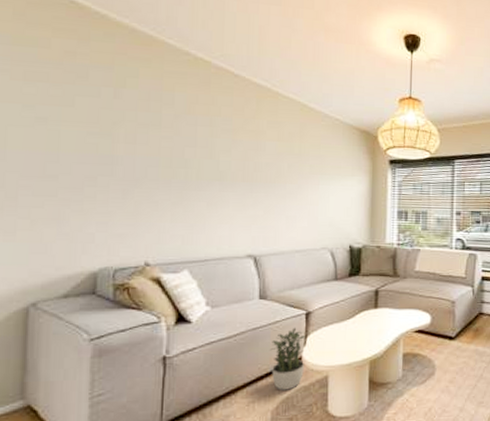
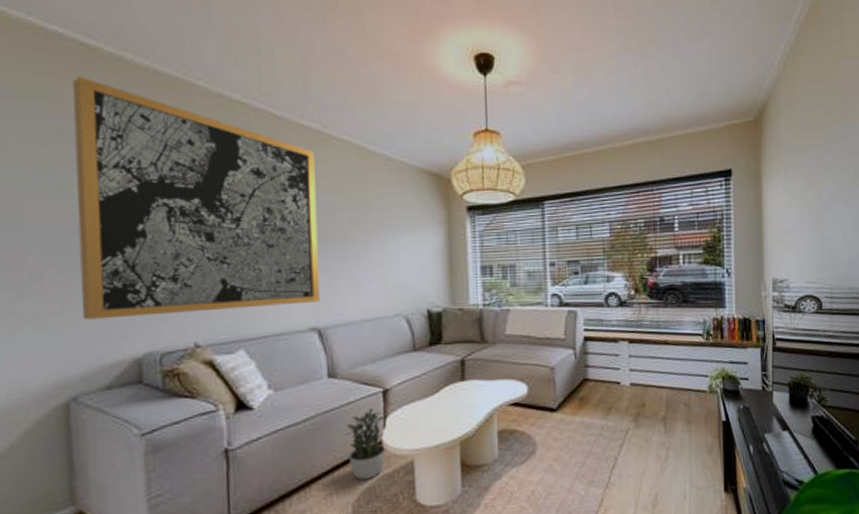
wall art: none [48,28,263,236] -> present [73,75,320,320]

